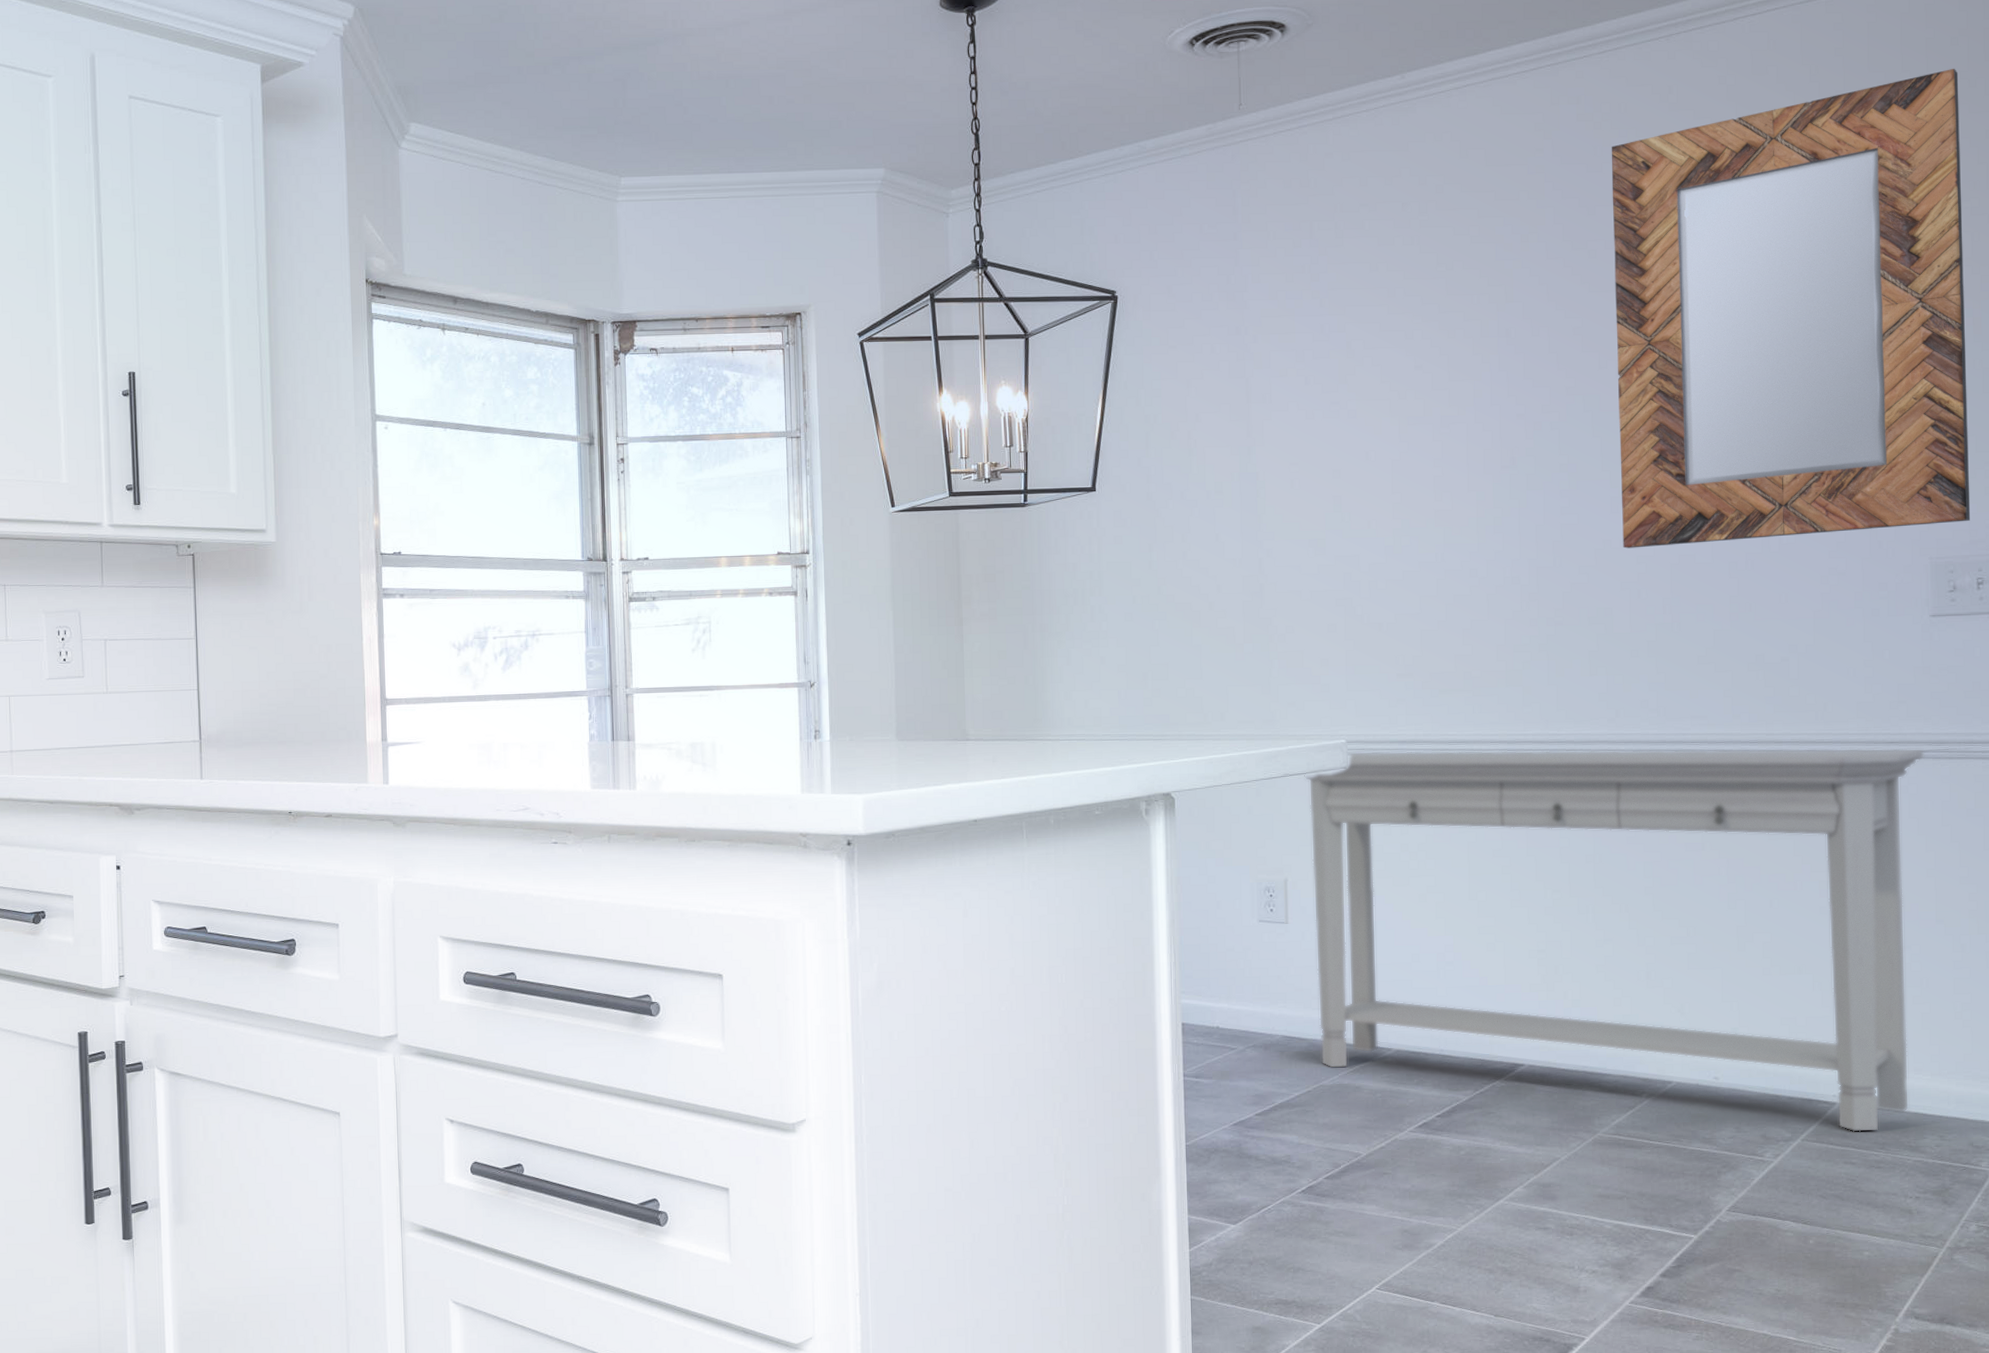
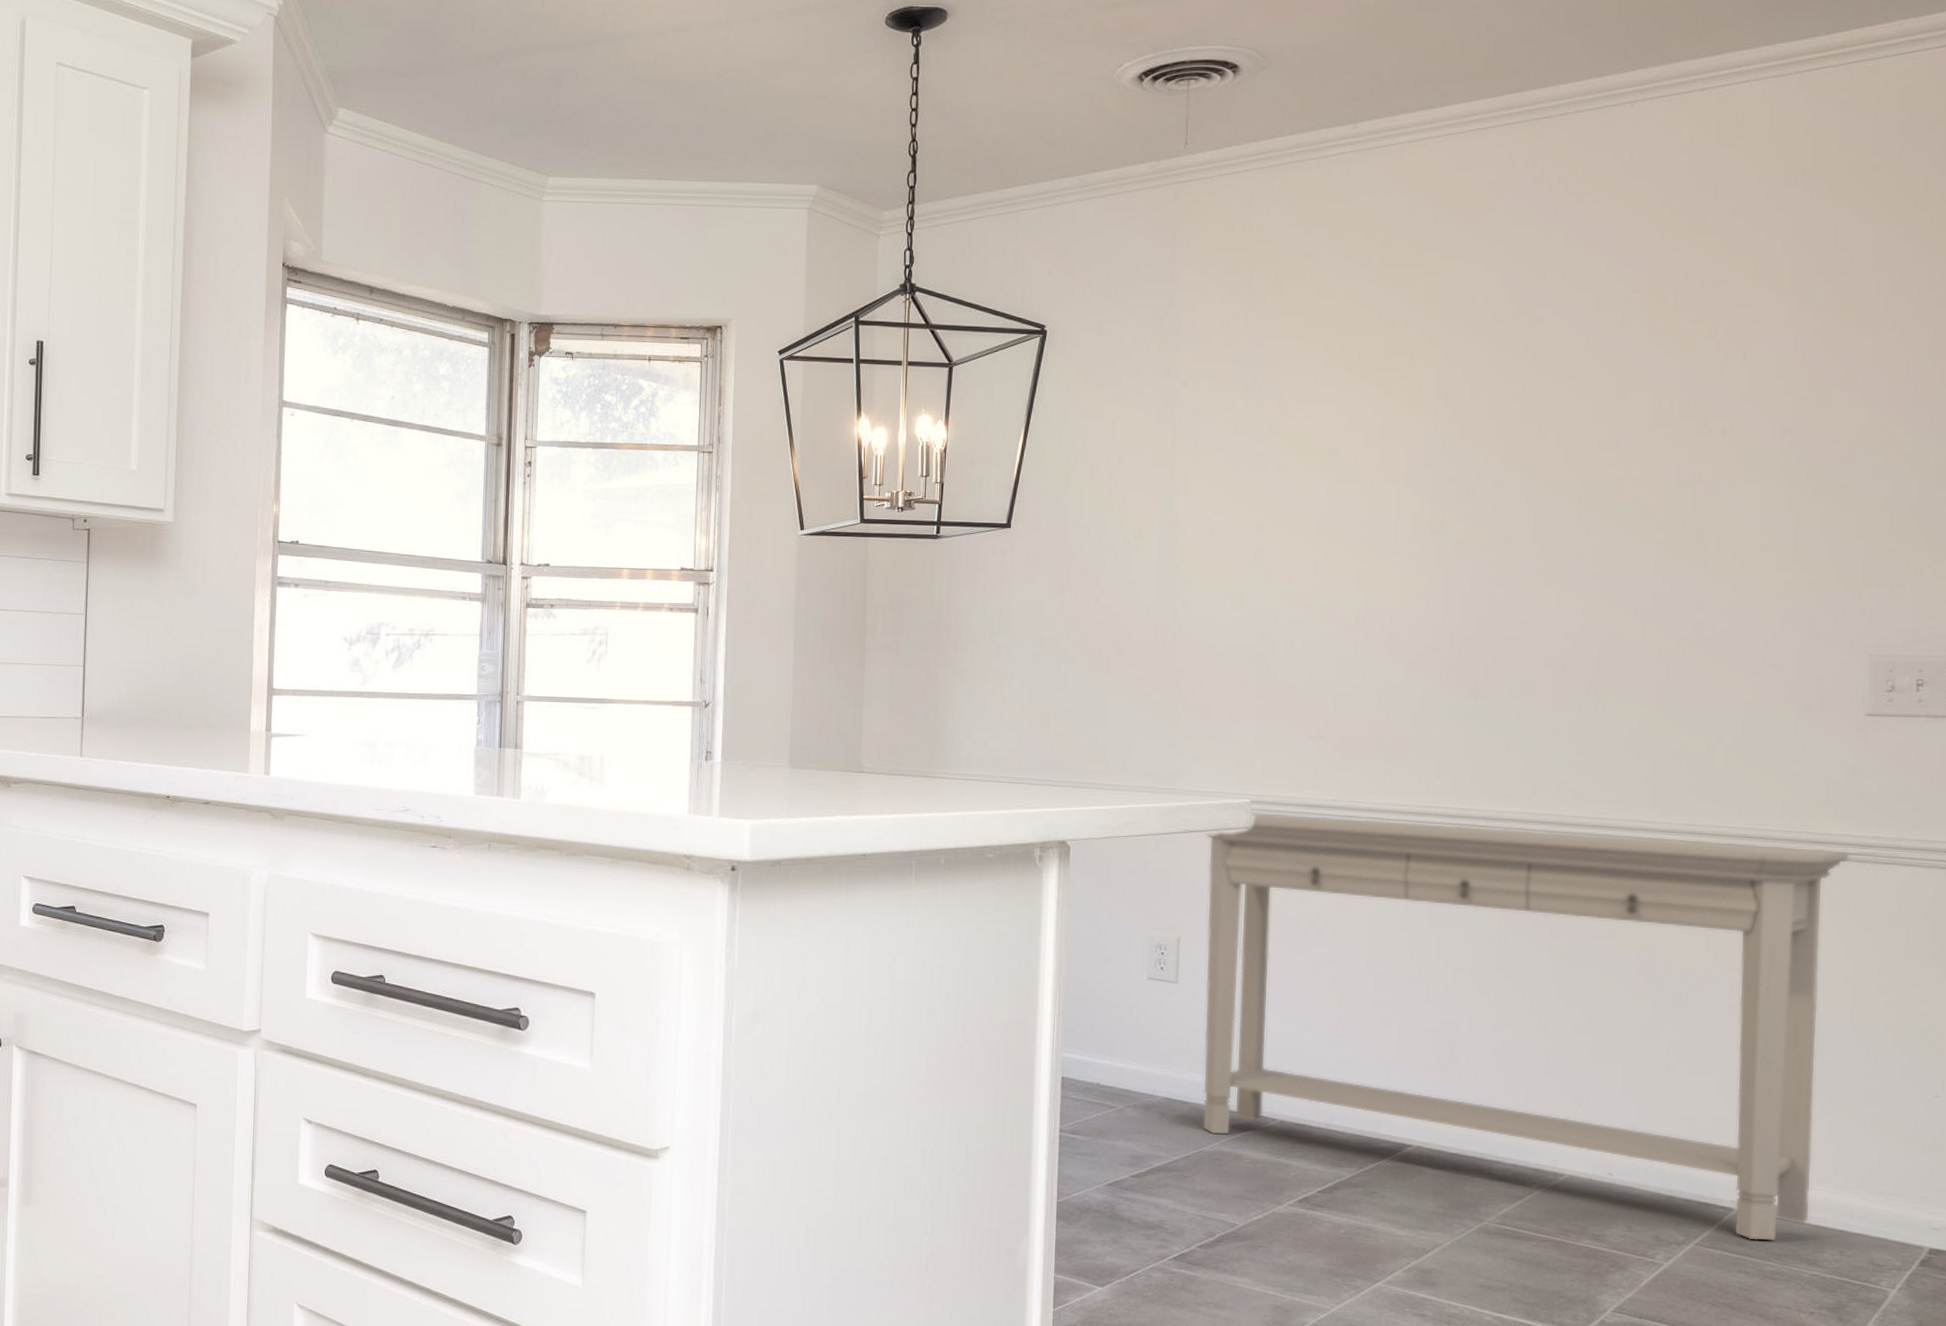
home mirror: present [1611,68,1971,549] -> none [1551,153,1933,624]

